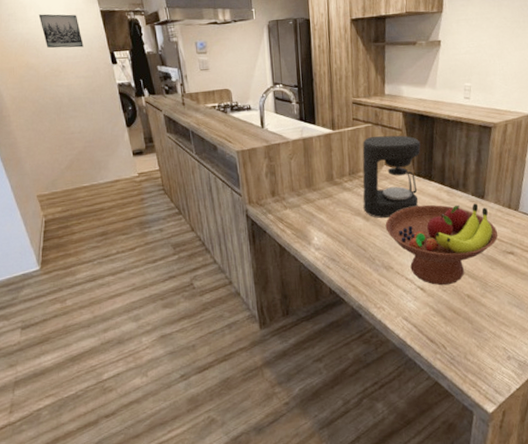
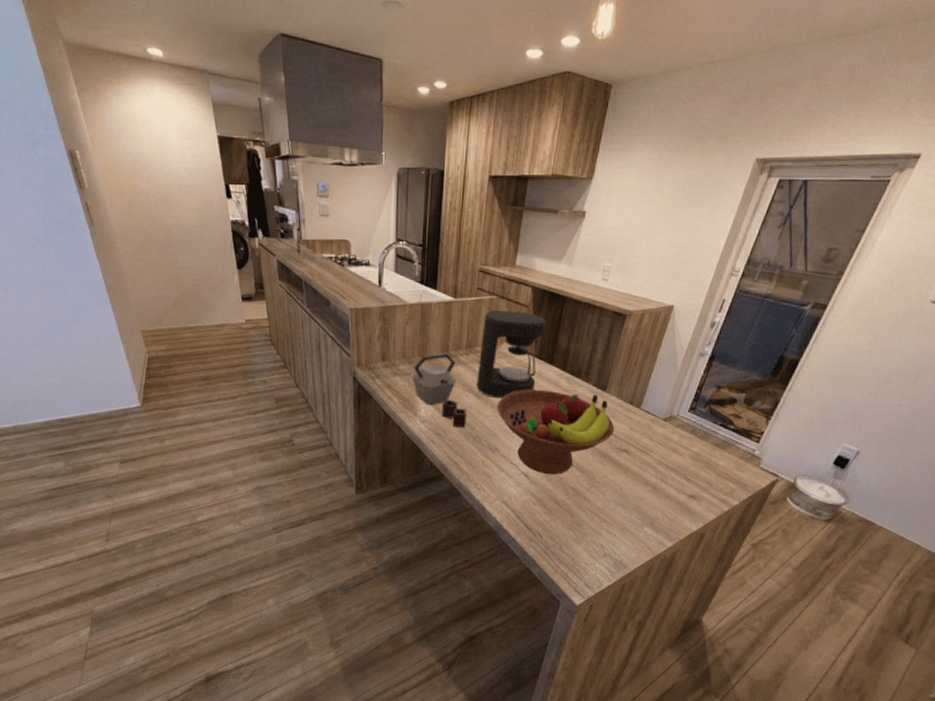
wall art: present [38,14,84,48] -> none [151,133,198,176]
kettle: none [302,181,358,251] -> present [412,353,467,427]

